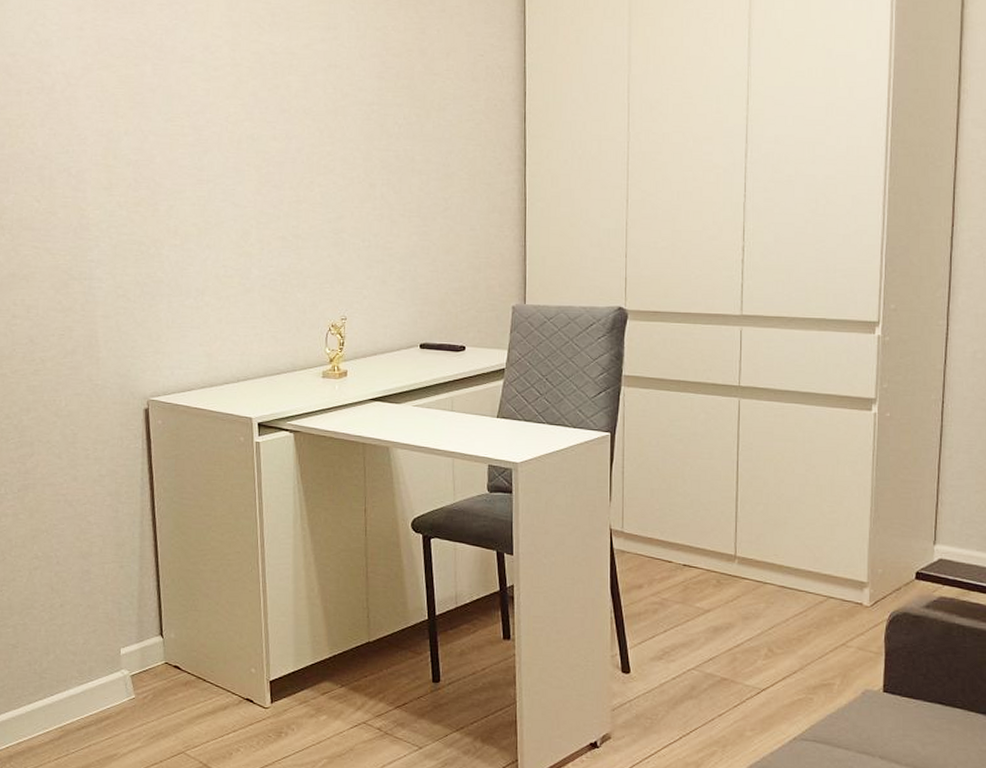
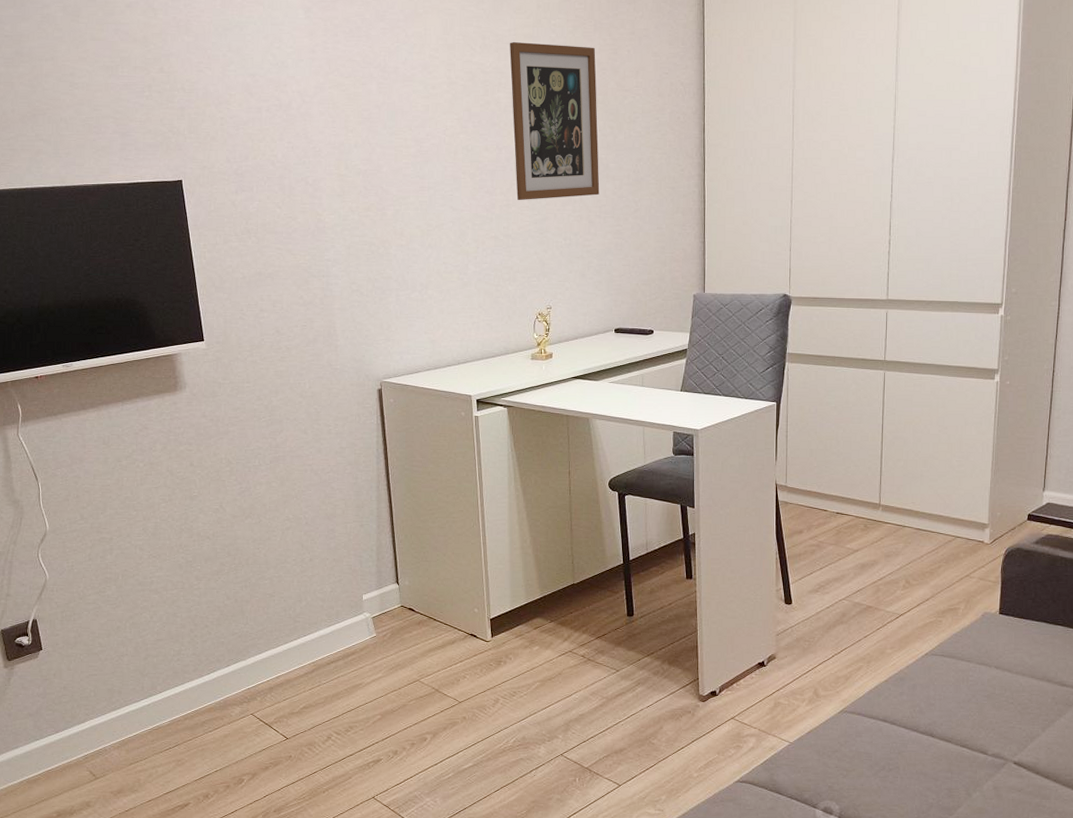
wall art: none [302,20,404,197] -> present [510,42,600,201]

